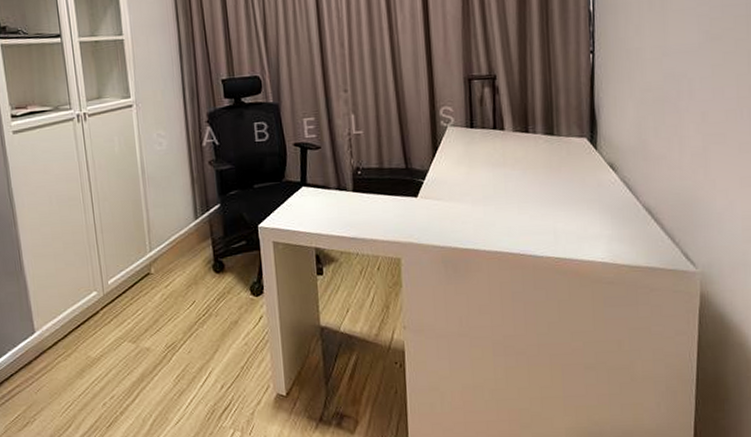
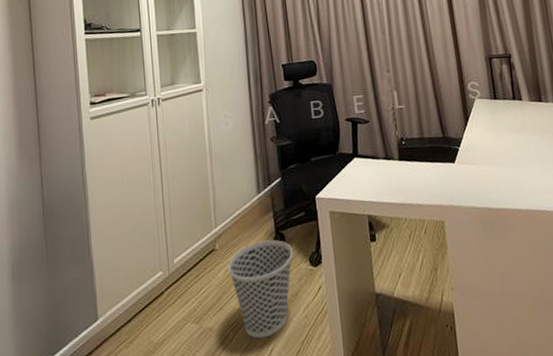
wastebasket: none [164,267,233,362] -> present [228,239,293,339]

